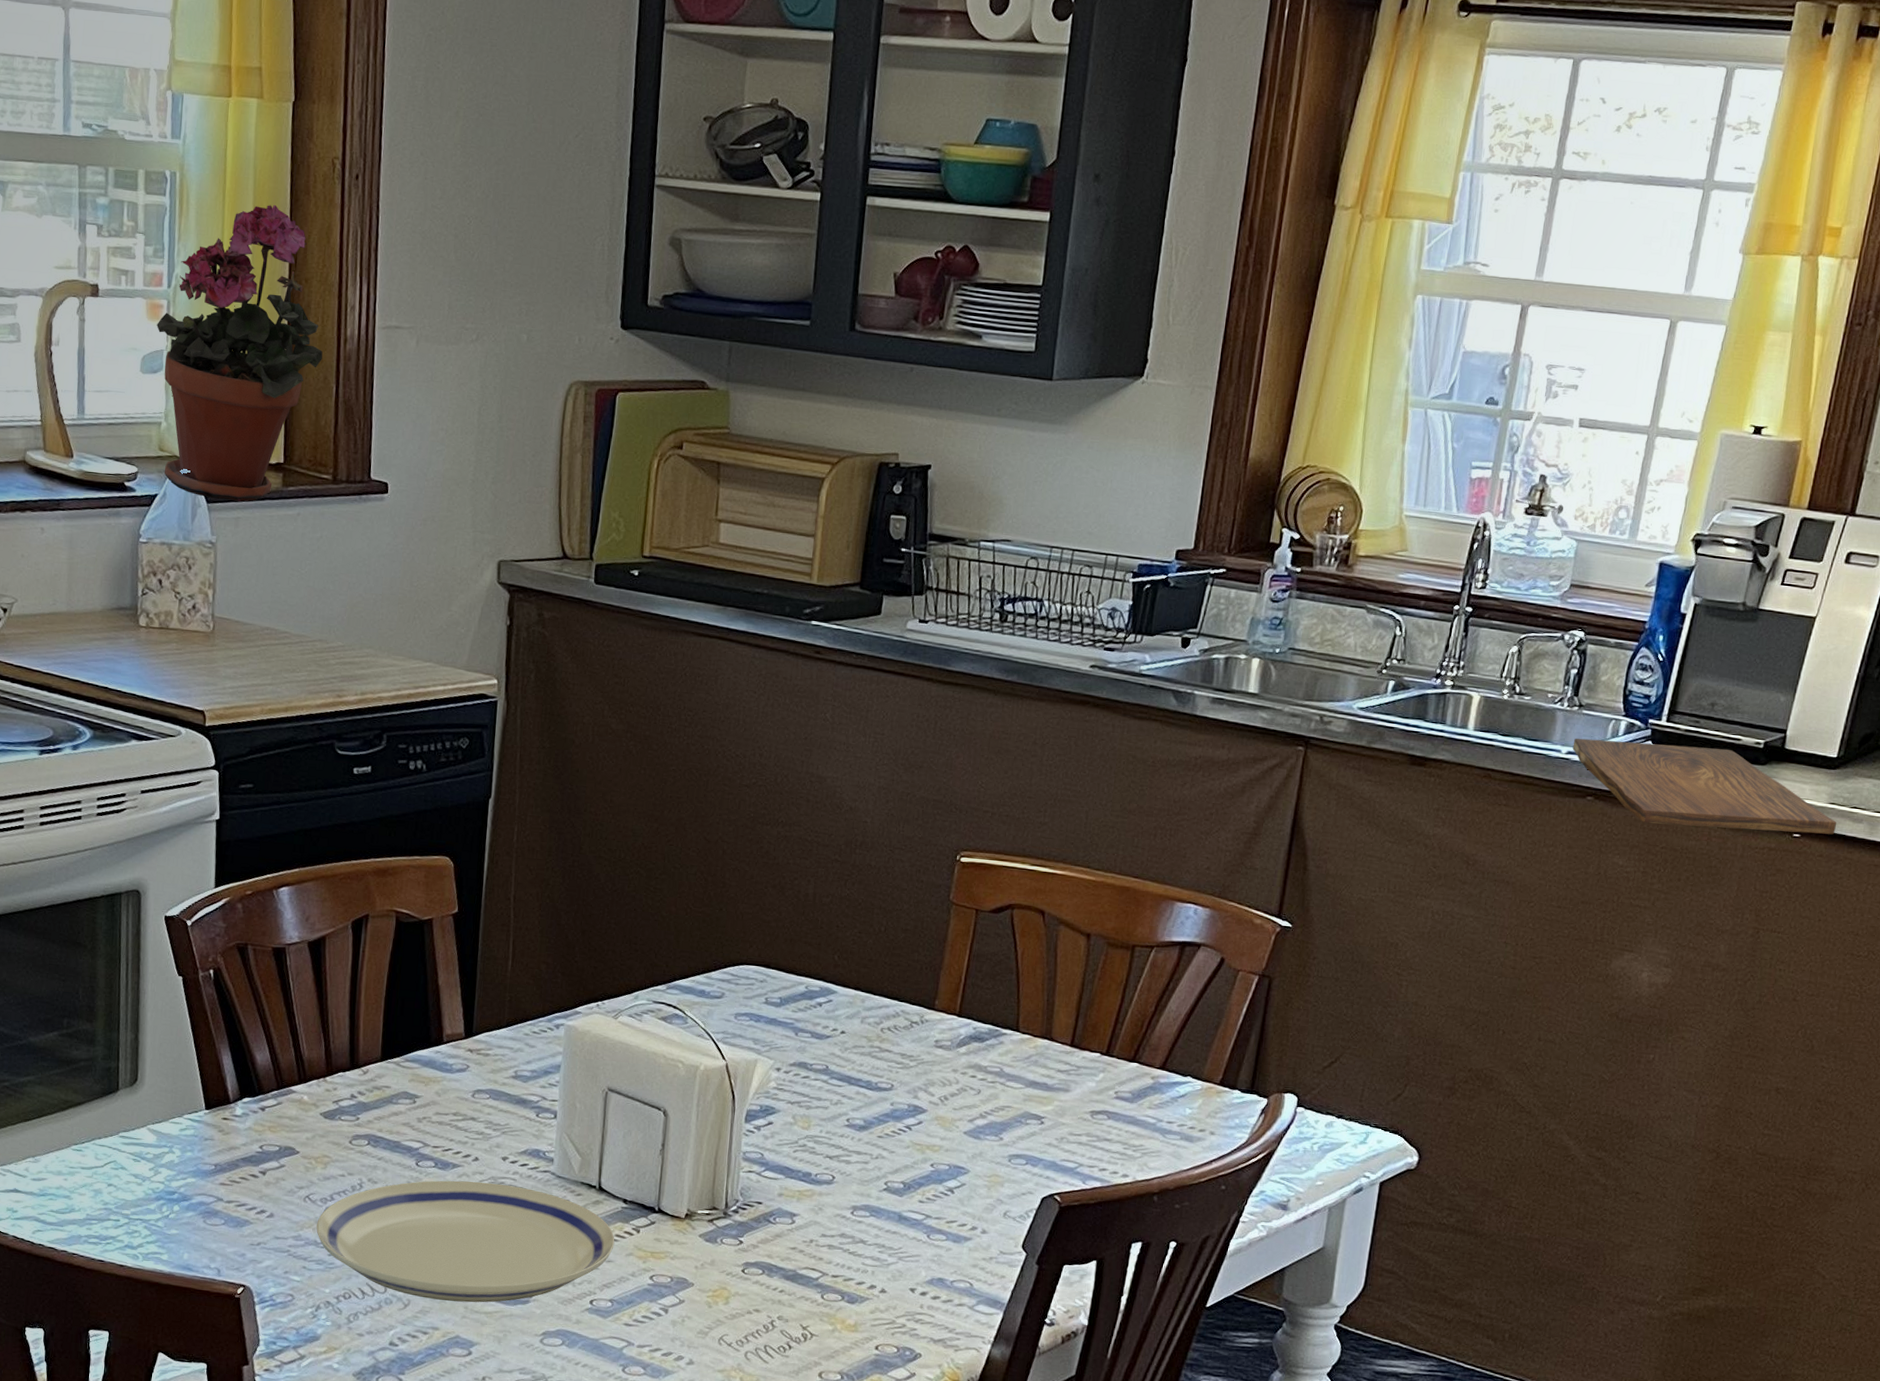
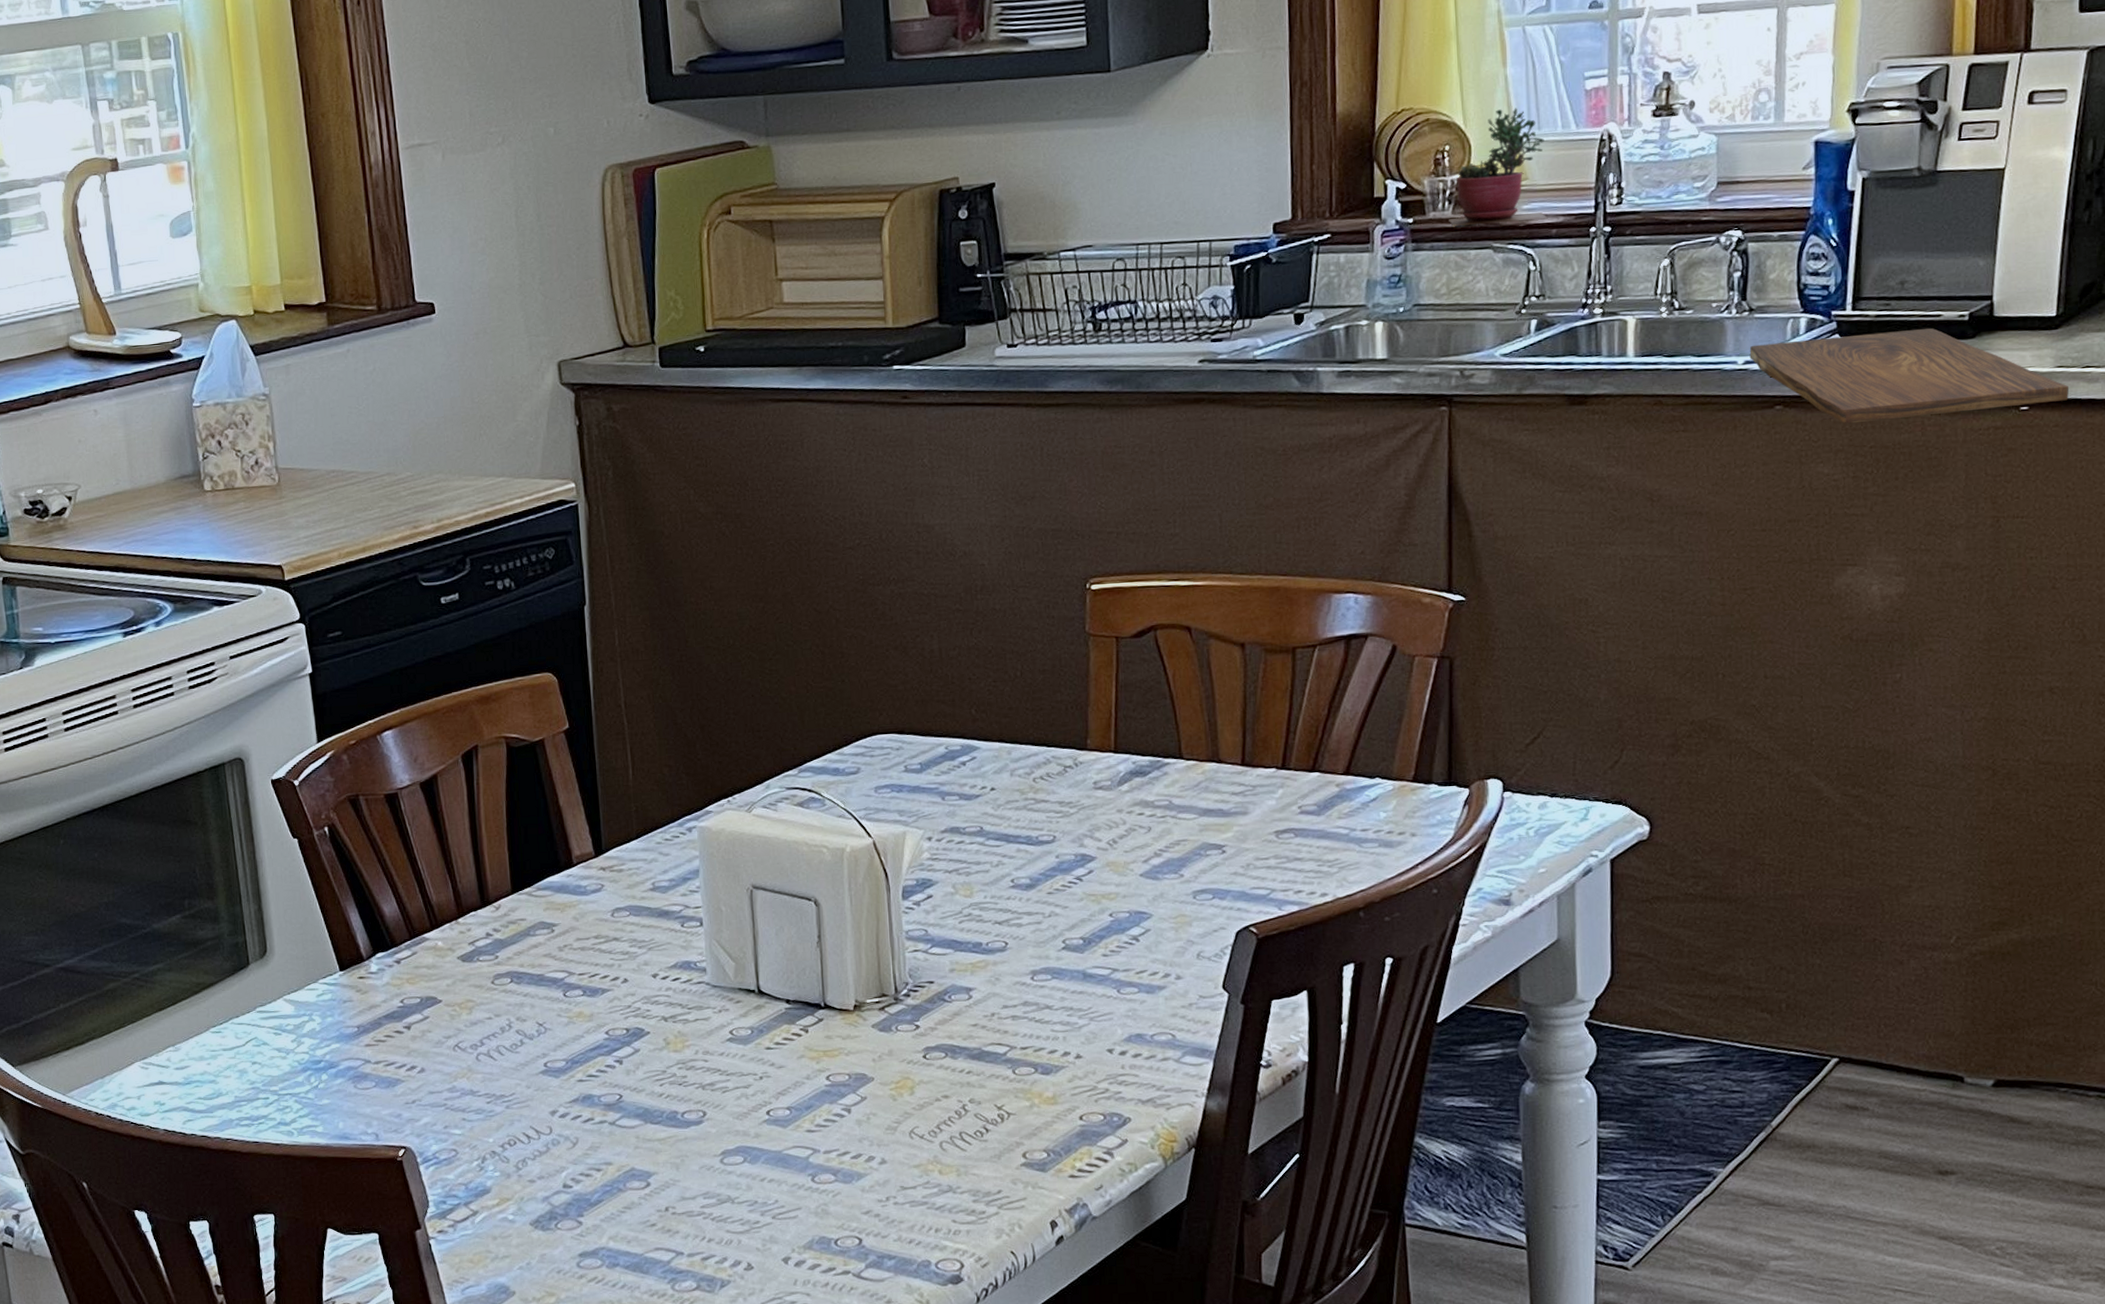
potted plant: present [157,204,323,502] -> none [180,46,350,350]
plate: present [316,1180,615,1303] -> none [470,1002,784,1134]
succulent plant: none [1332,481,1428,591] -> present [1449,108,1548,226]

